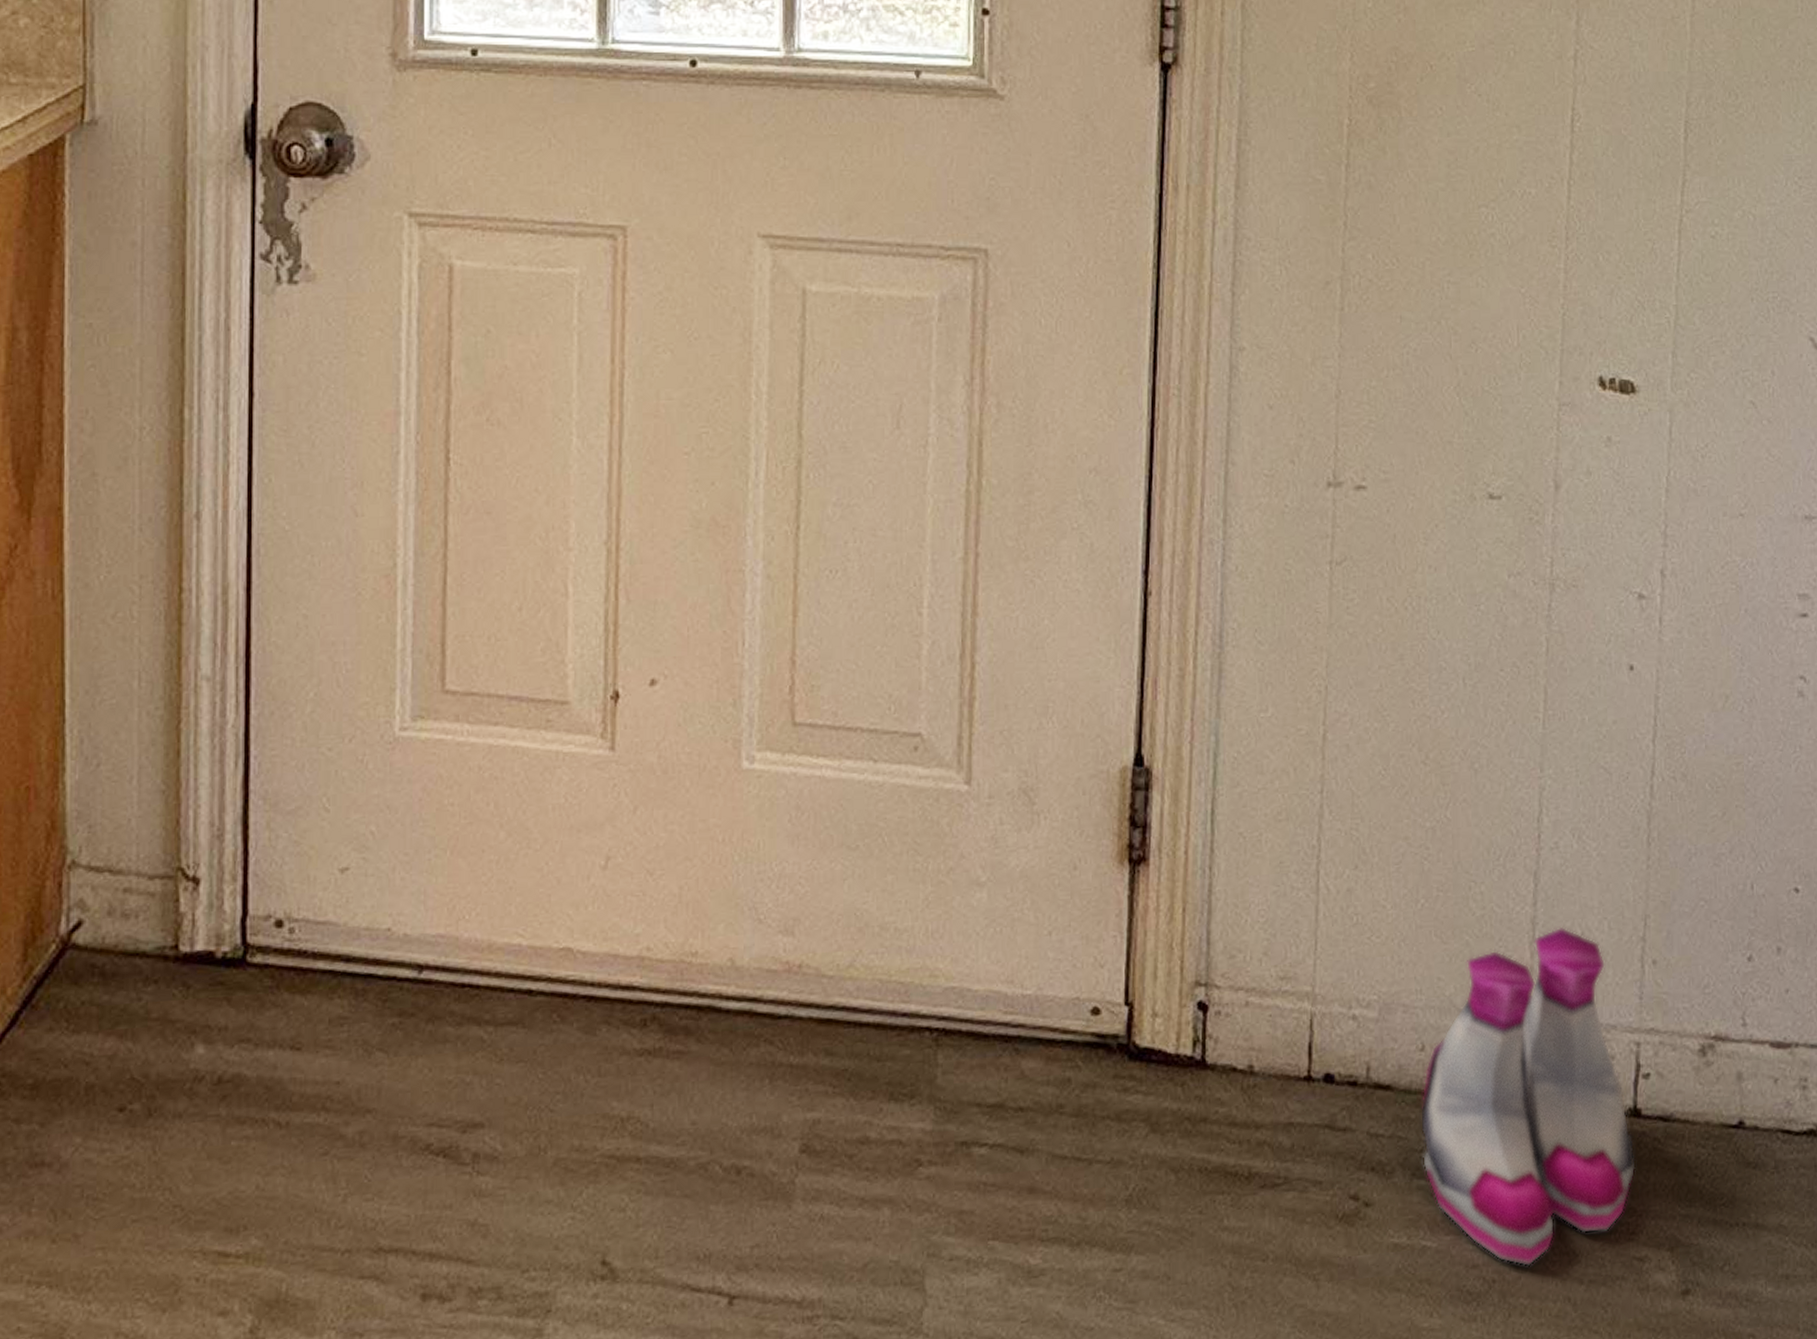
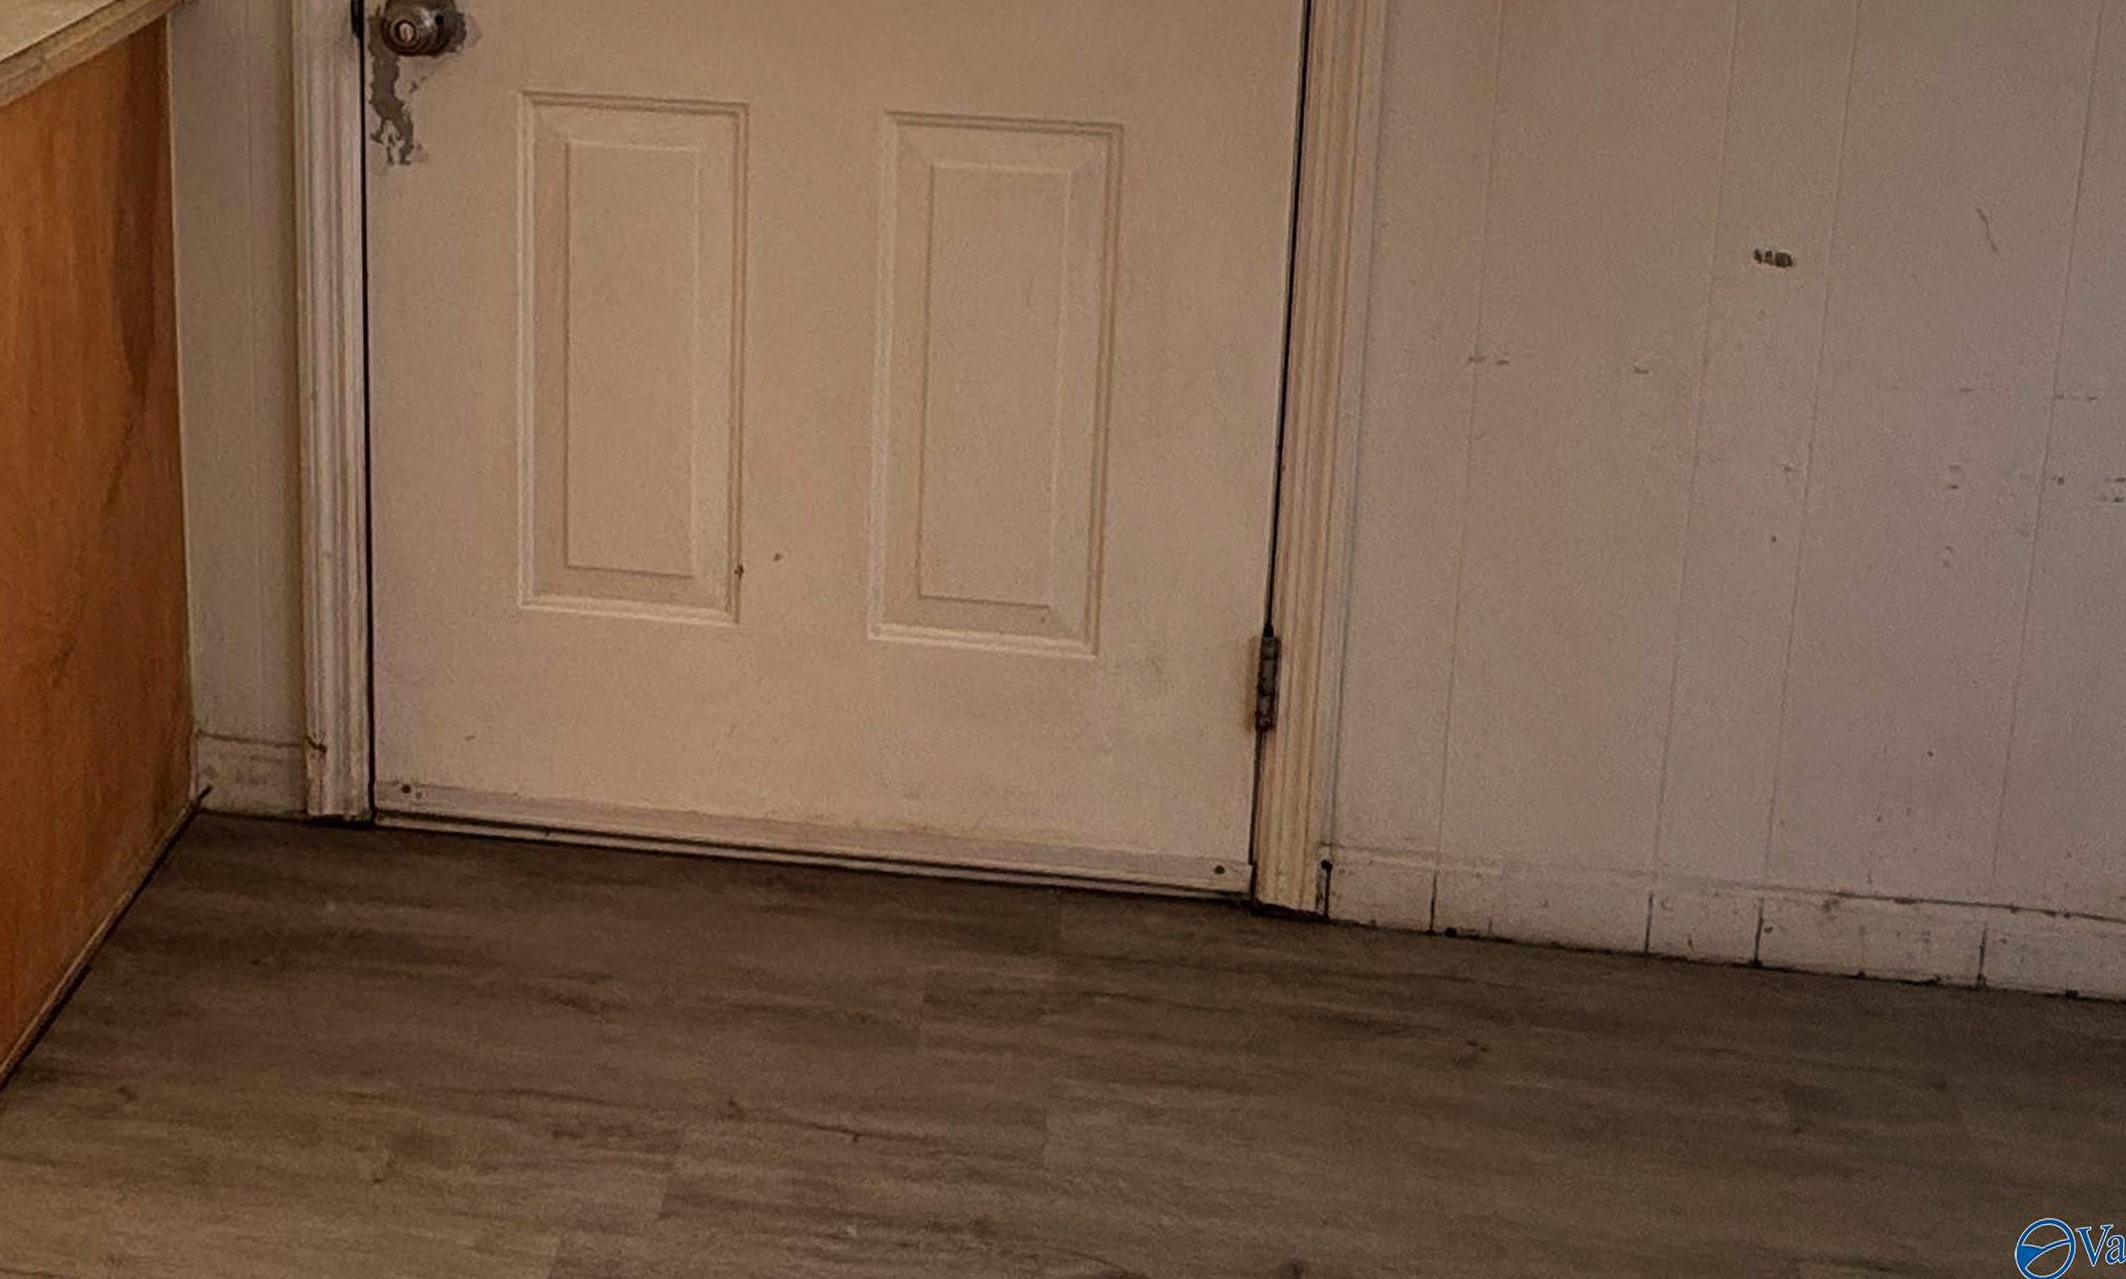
boots: present [1419,926,1636,1267] -> none [1540,789,1754,1107]

